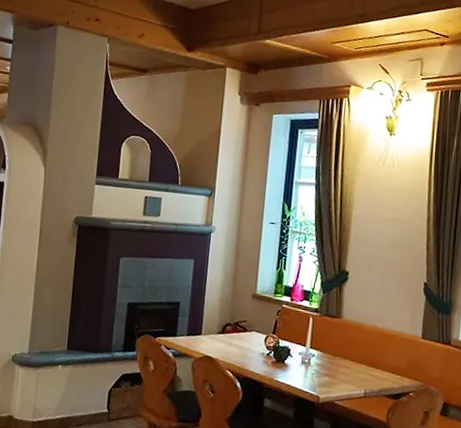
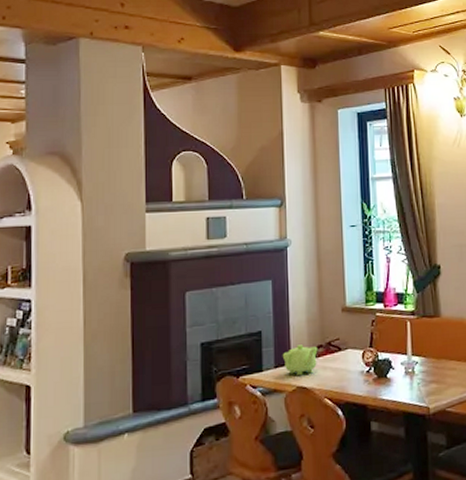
teapot: none [194,319,227,347] -> present [282,344,318,376]

